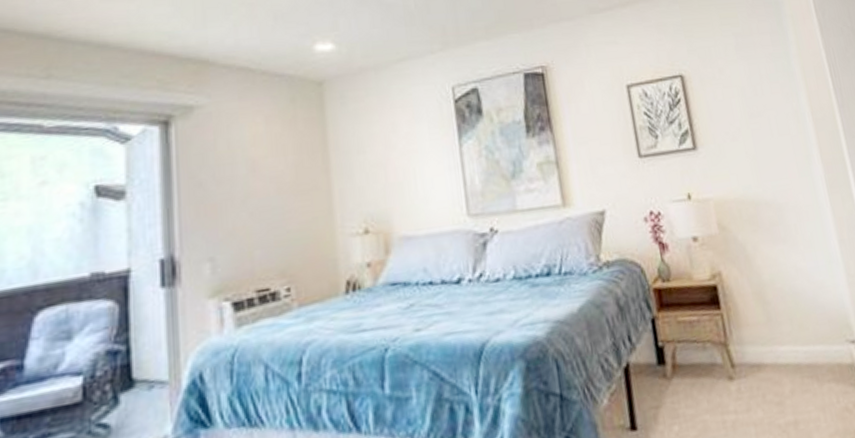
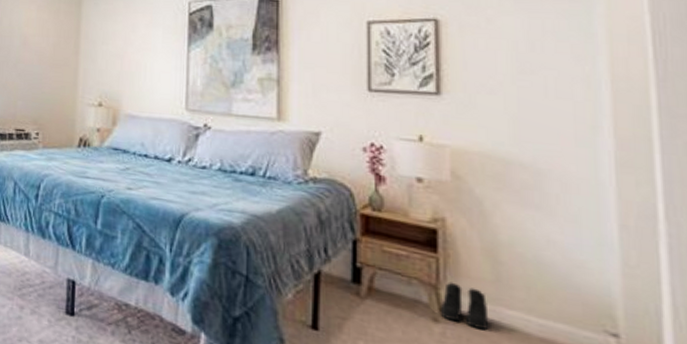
boots: none [732,334,770,374] -> present [441,282,489,331]

